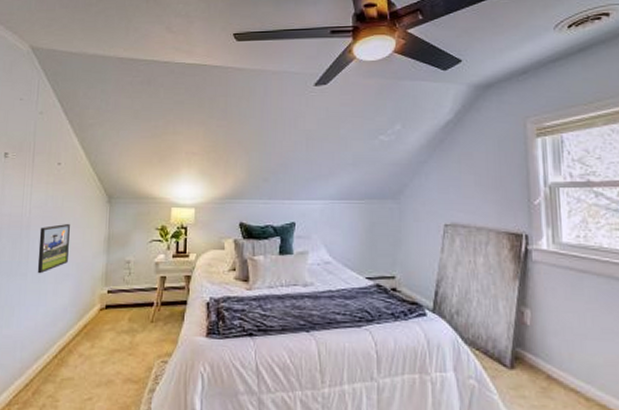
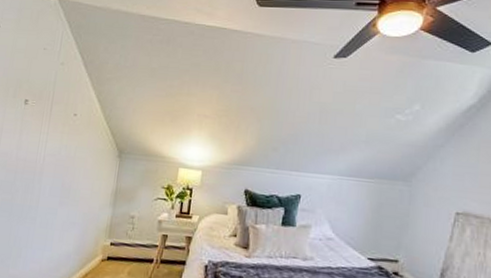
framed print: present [37,223,70,274] -> none [45,173,80,220]

